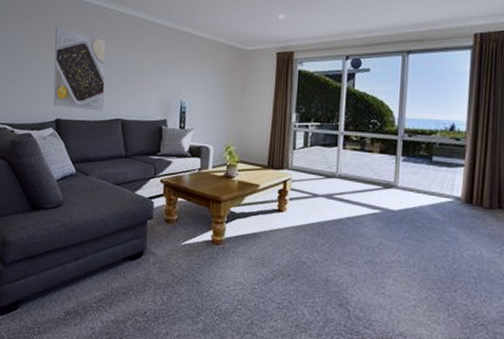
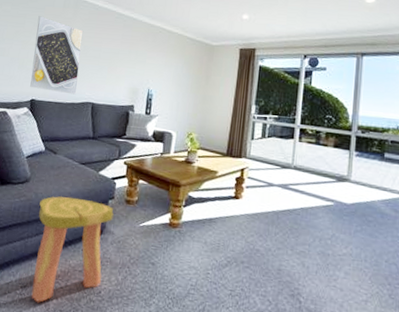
stool: none [75,219,153,326] -> present [31,196,114,303]

